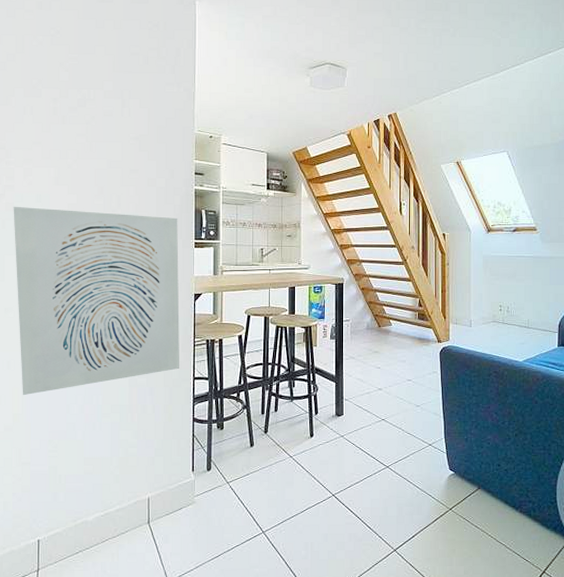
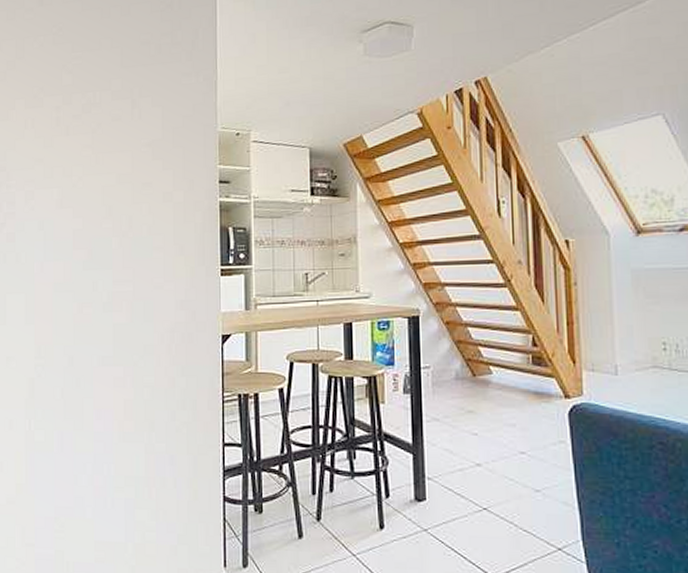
wall art: present [13,206,180,396] -> none [14,236,205,462]

